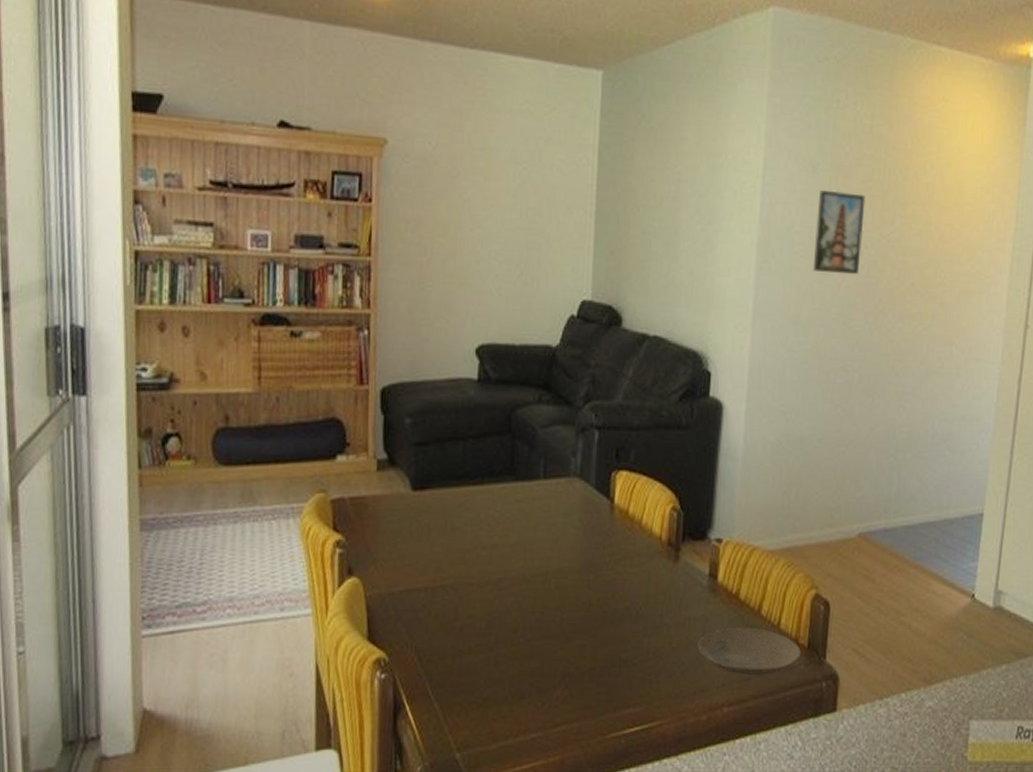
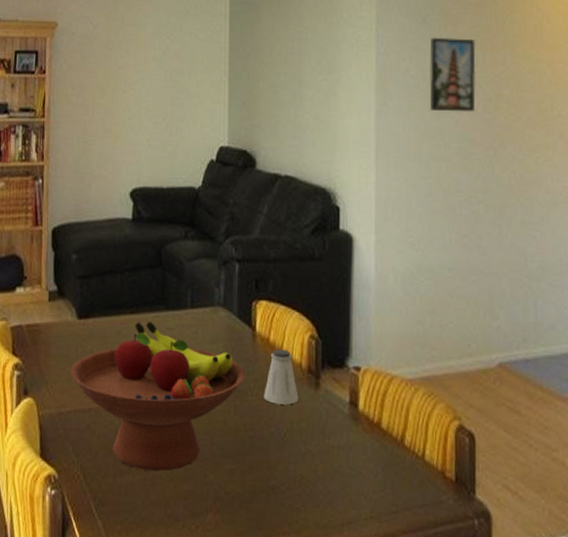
fruit bowl: none [403,492,601,650] -> present [70,321,246,471]
saltshaker: none [619,521,657,579] -> present [263,348,299,405]
plate: present [697,627,801,675] -> none [343,457,449,509]

